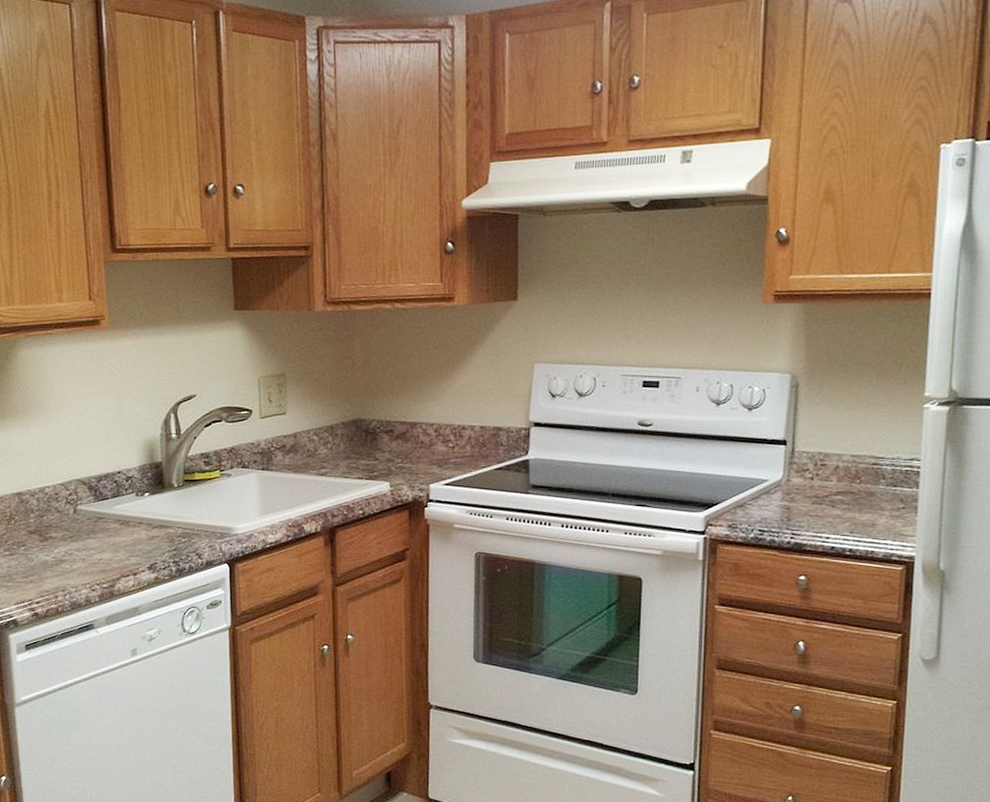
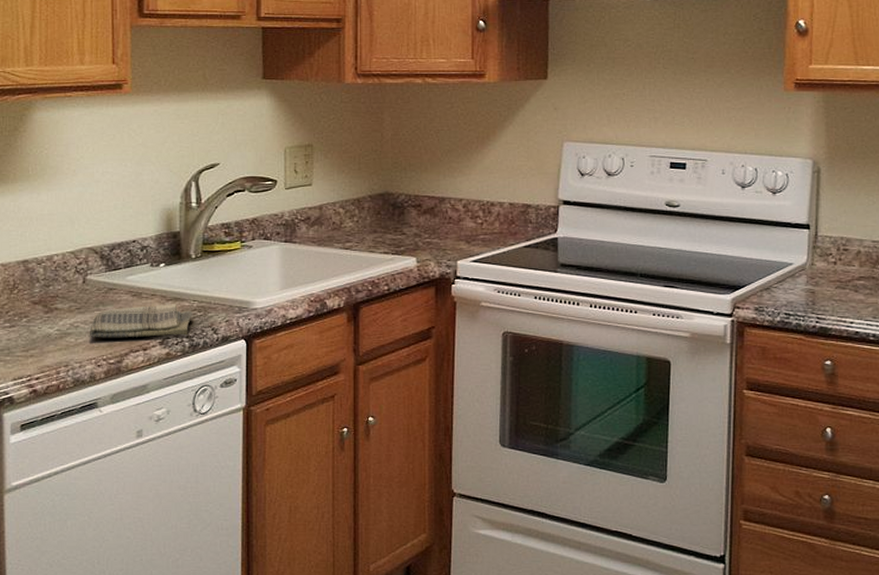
dish towel: none [83,530,178,564] -> present [90,303,193,338]

